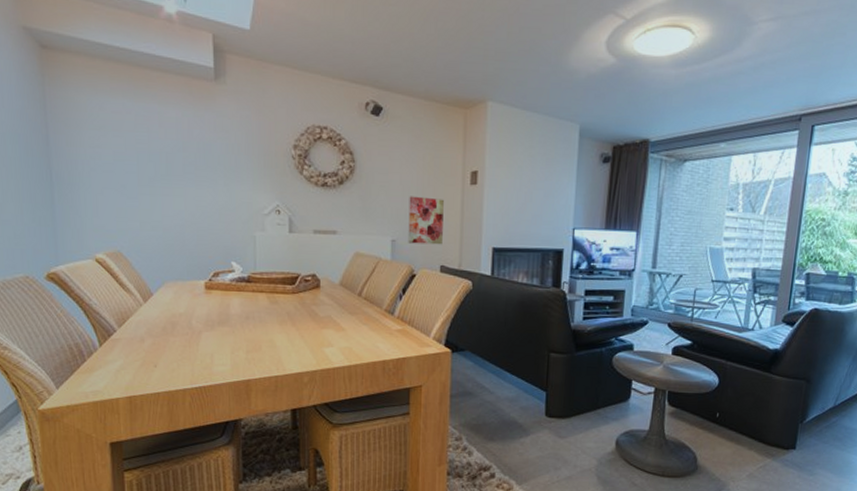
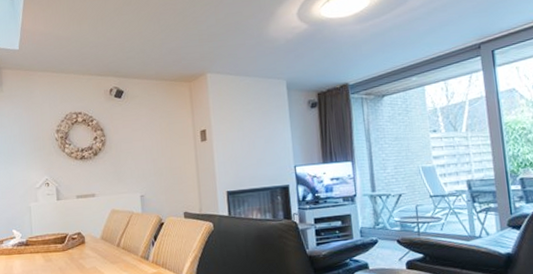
wall art: present [408,196,444,245] -> none [151,156,184,197]

